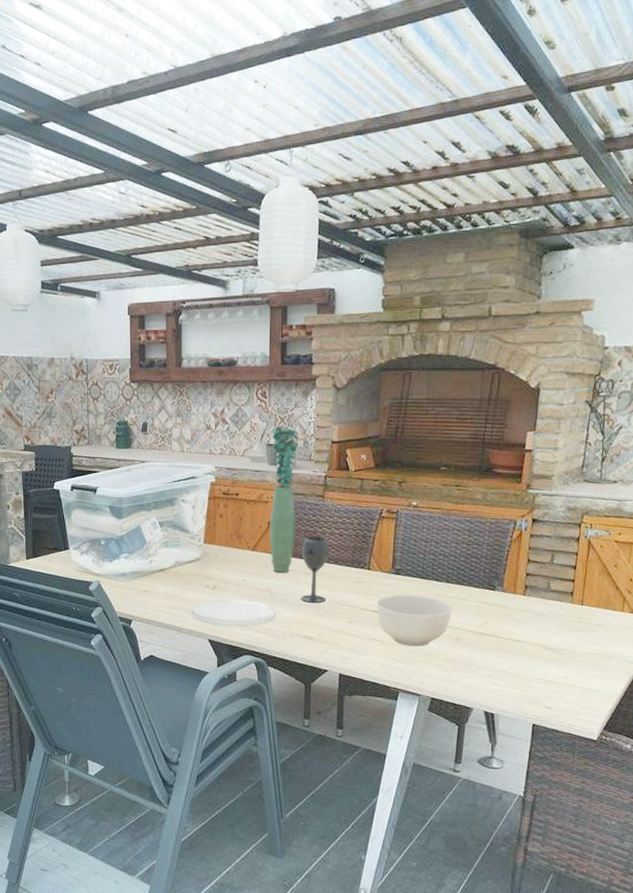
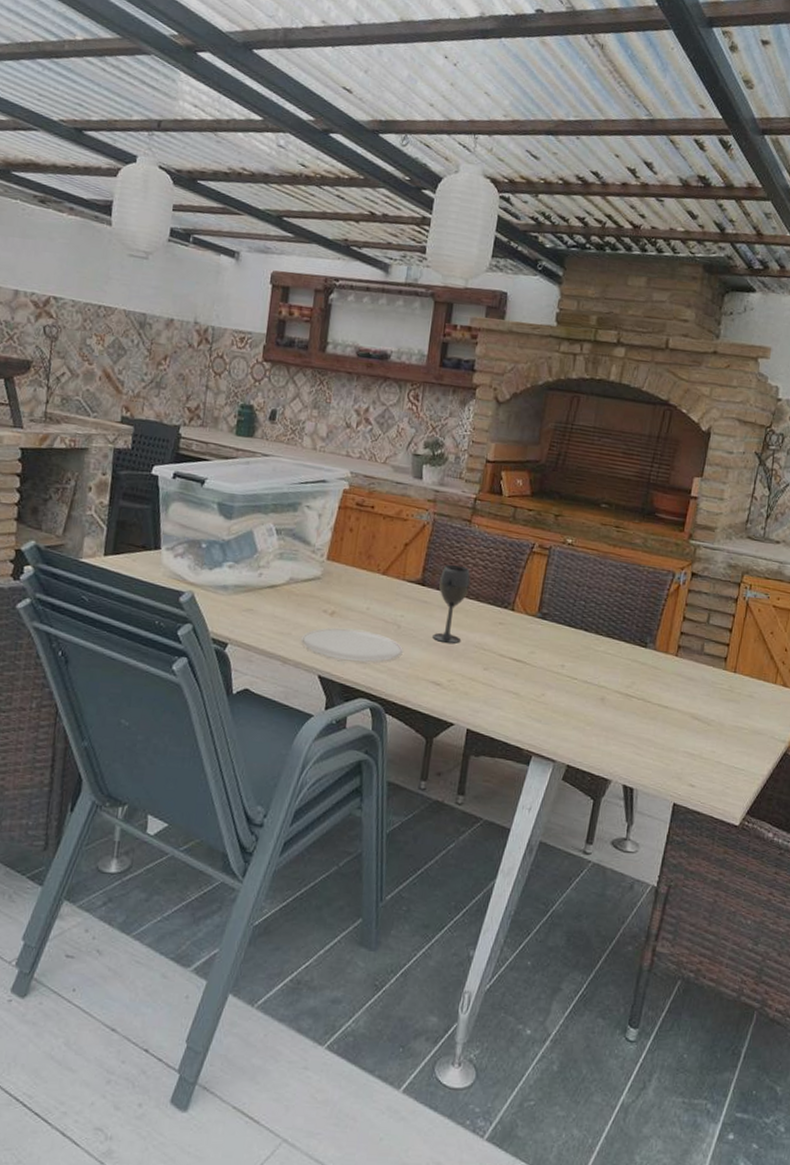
vase: present [270,420,299,573] -> none [403,428,451,605]
bowl: present [377,595,453,647] -> none [516,642,600,705]

